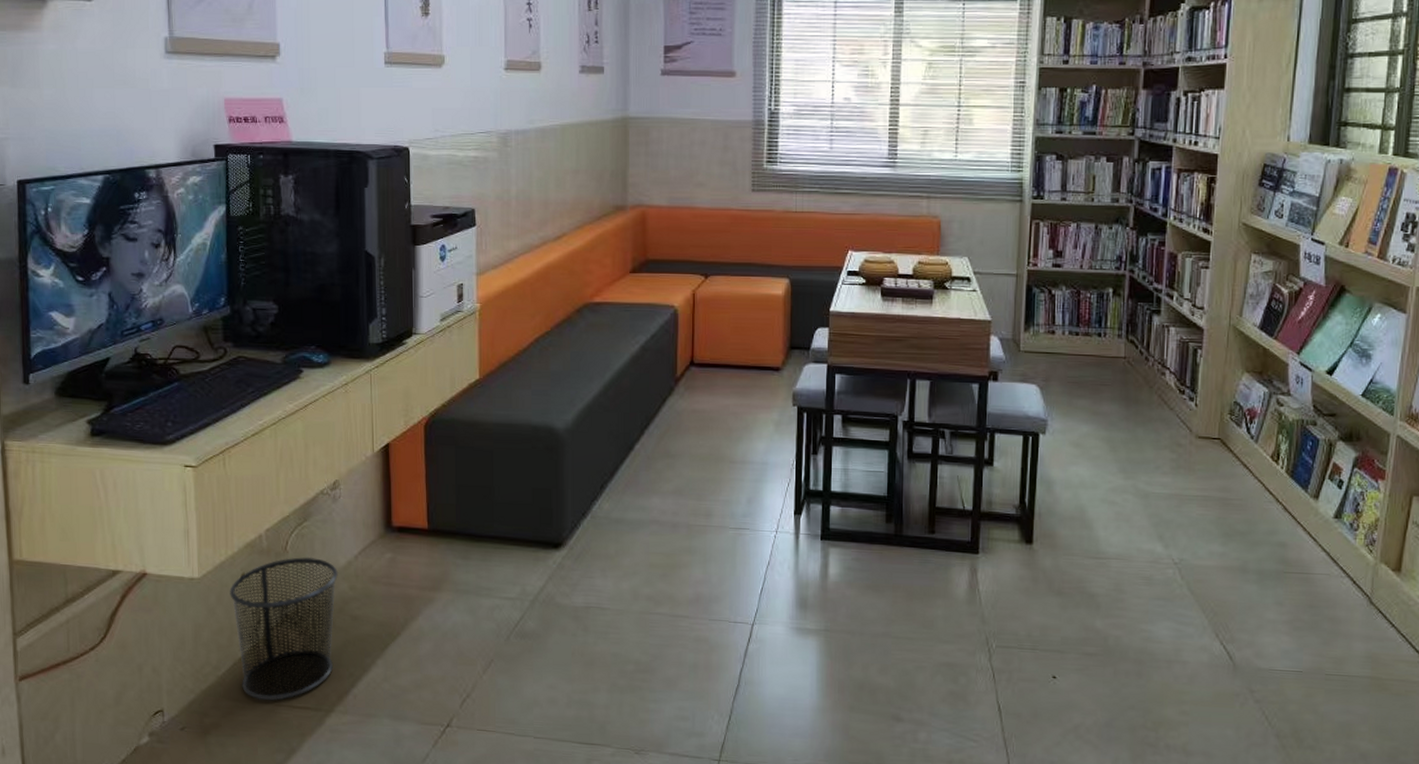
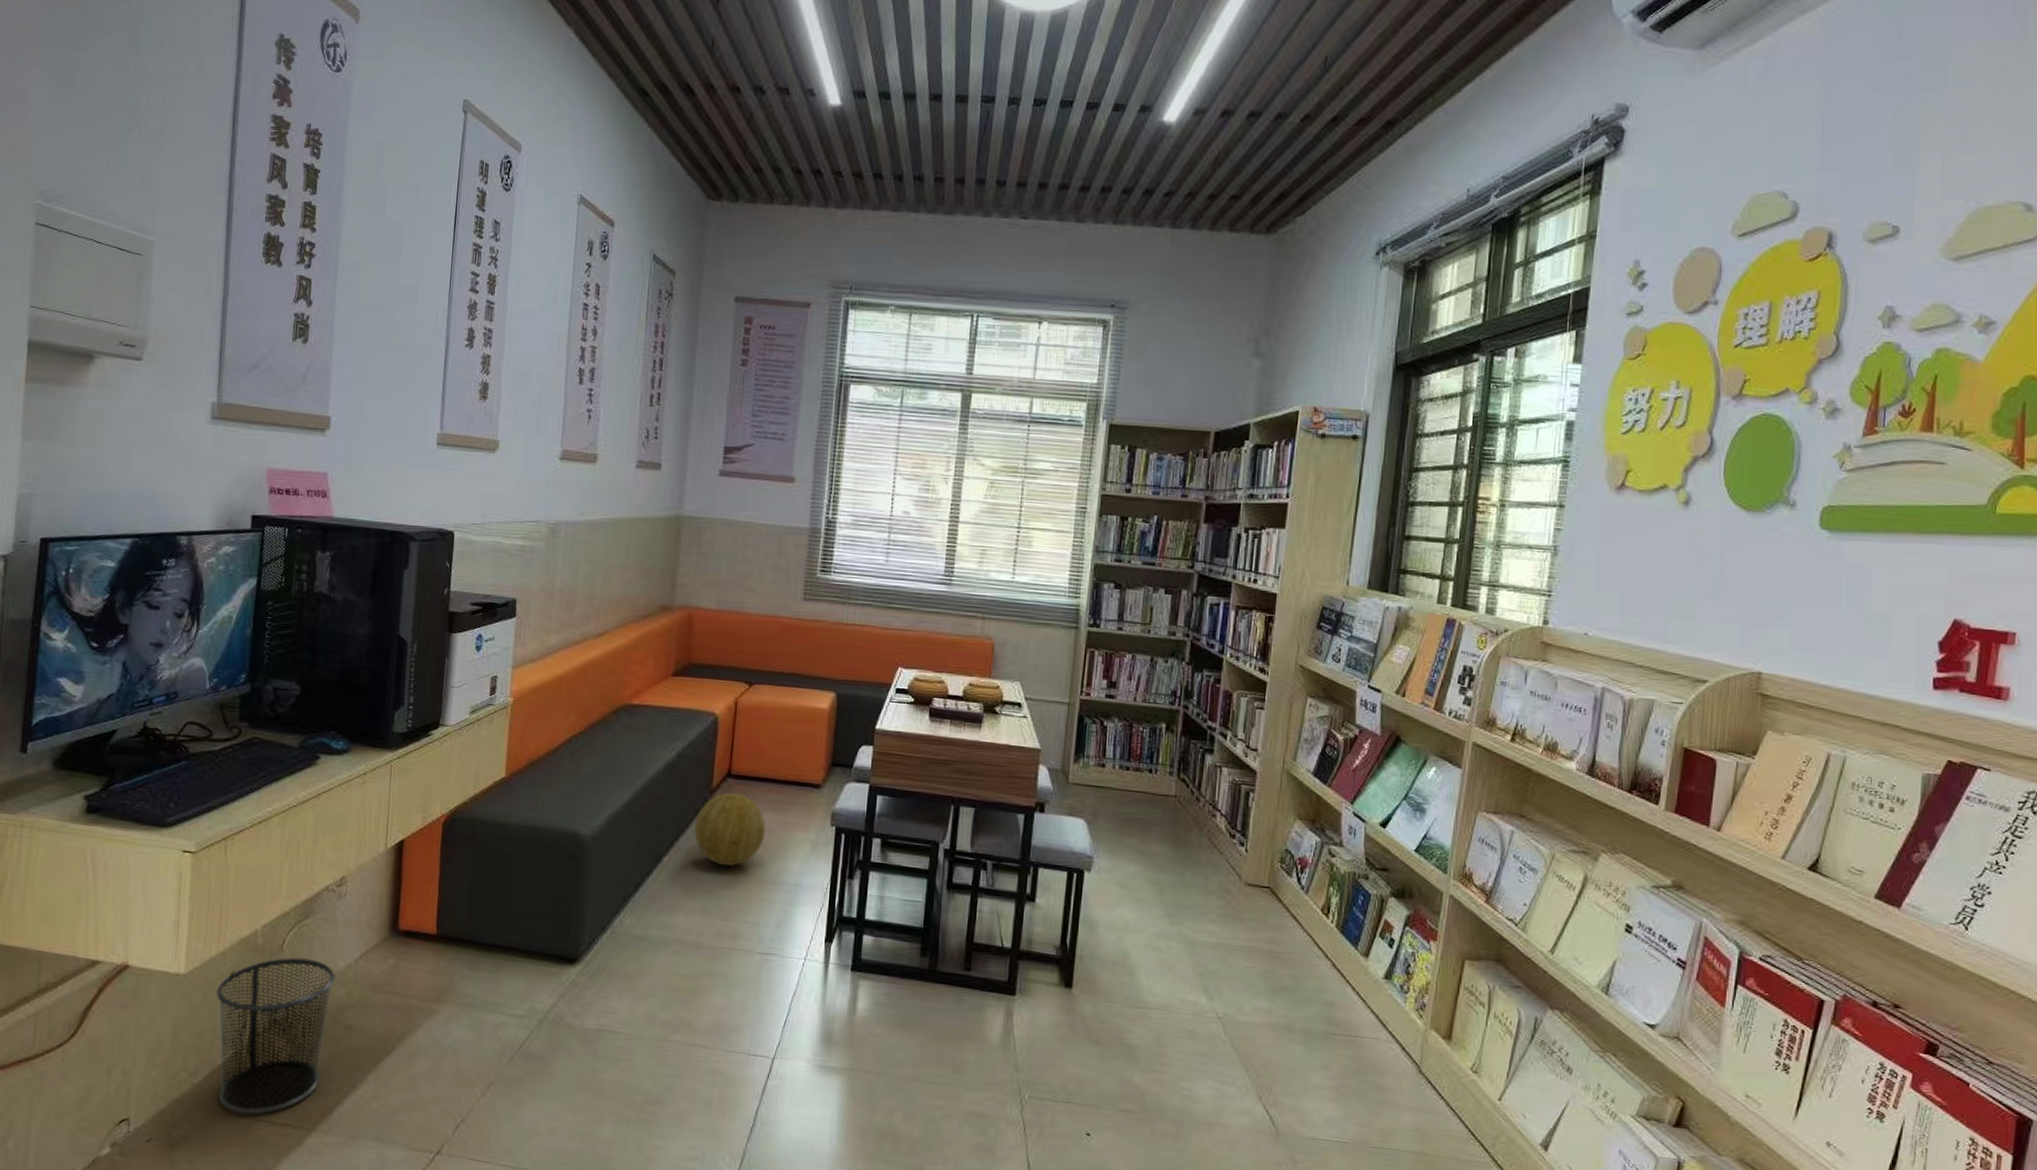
decorative ball: none [663,380,731,450] -> present [694,792,766,867]

